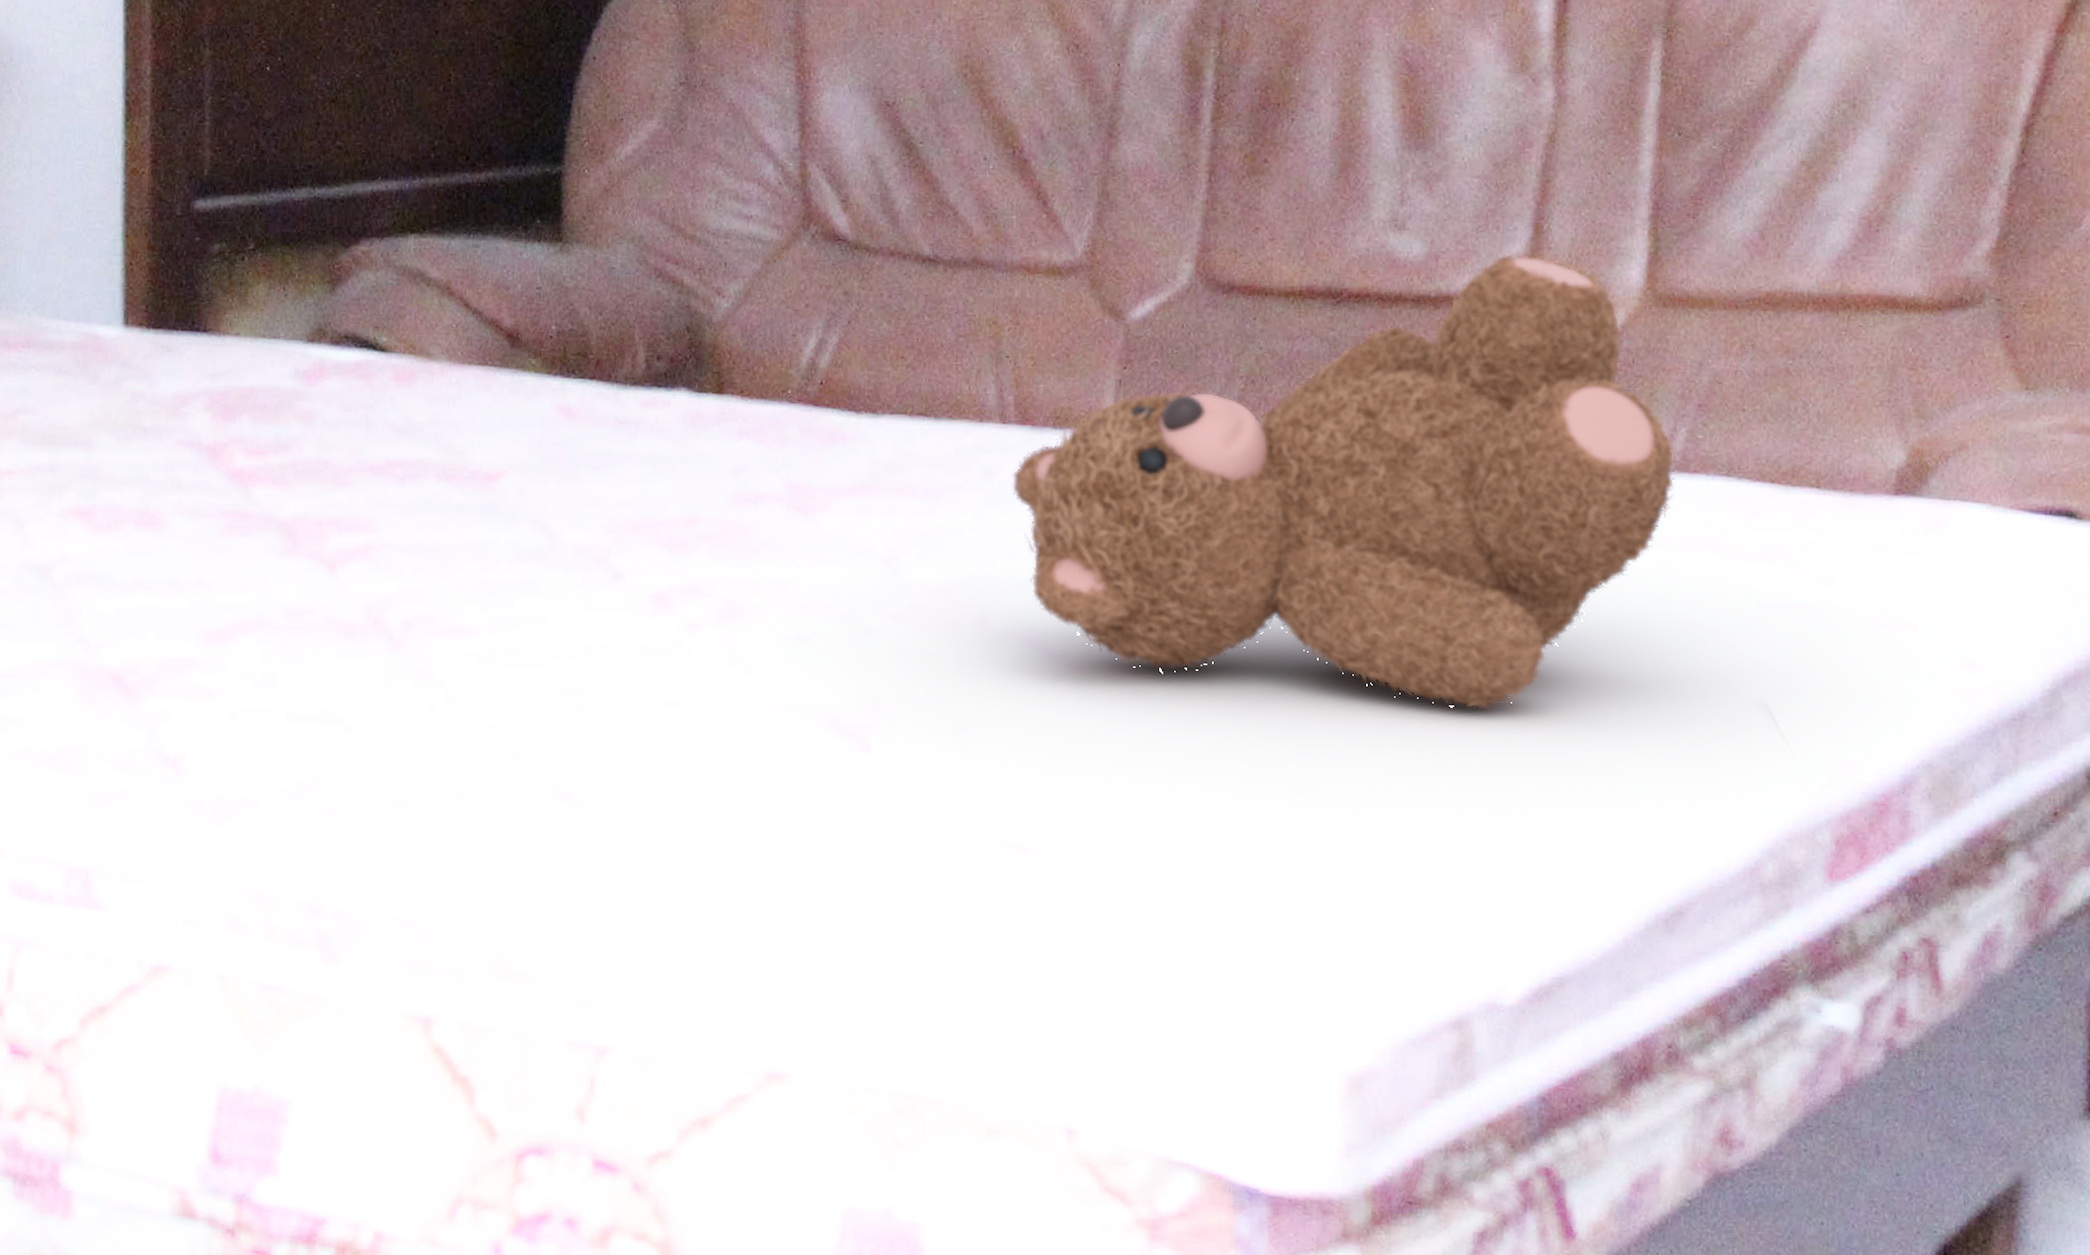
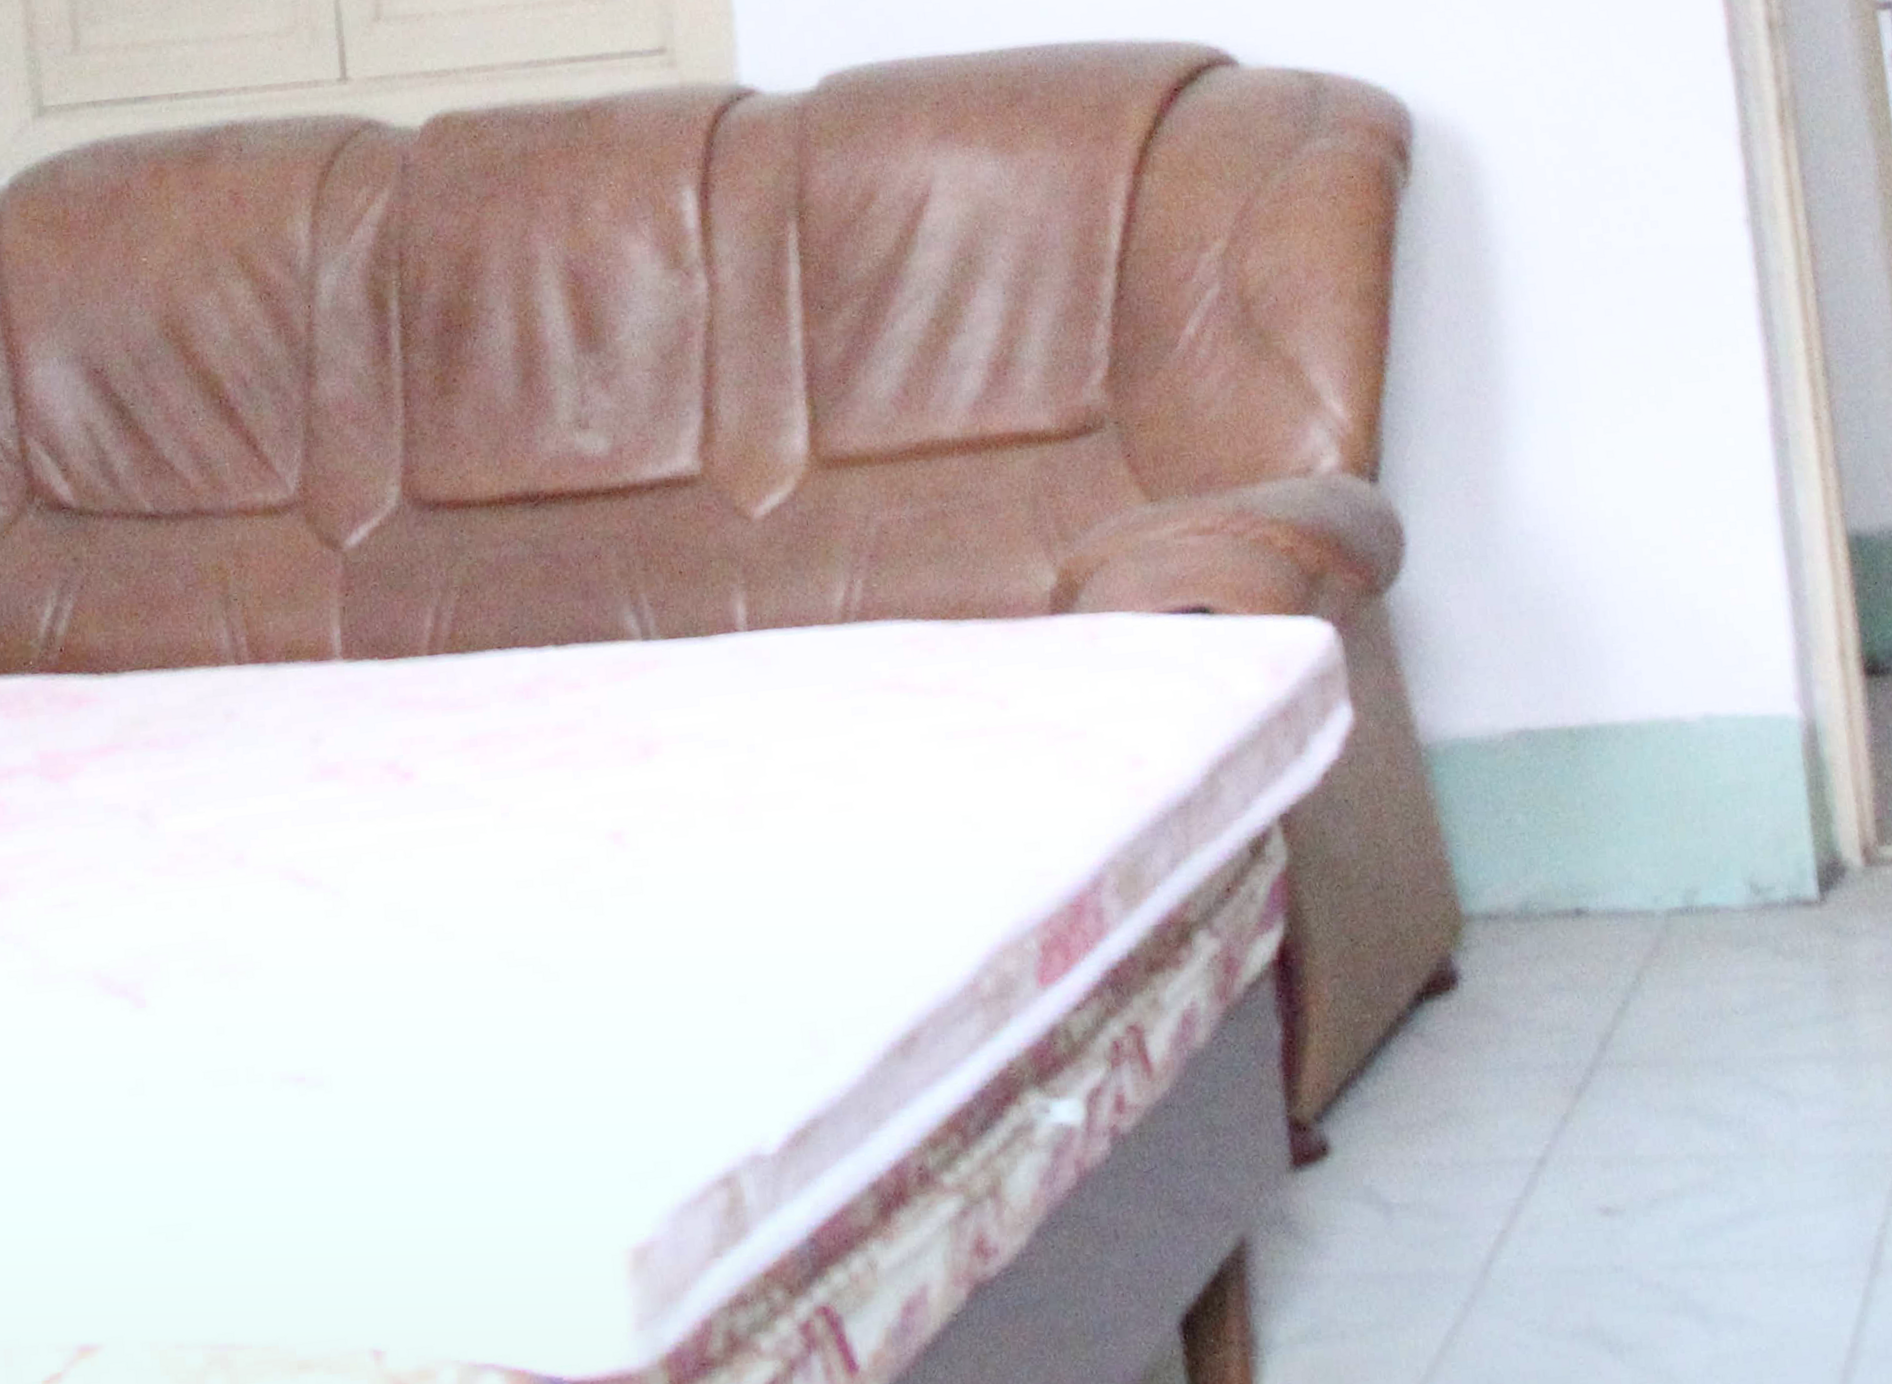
teddy bear: present [1011,253,1677,710] -> none [252,435,859,883]

